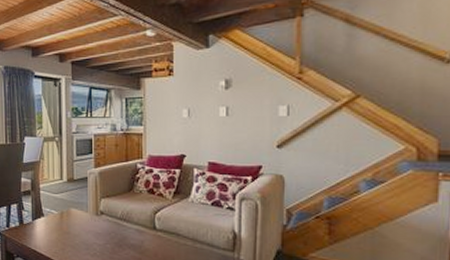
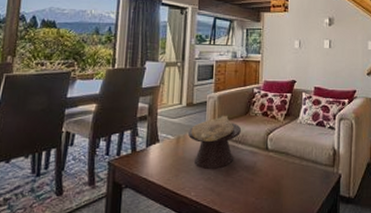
decorative bowl: none [71,191,125,246] -> present [188,115,241,169]

